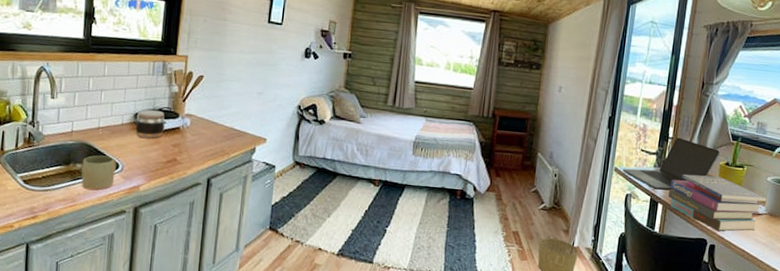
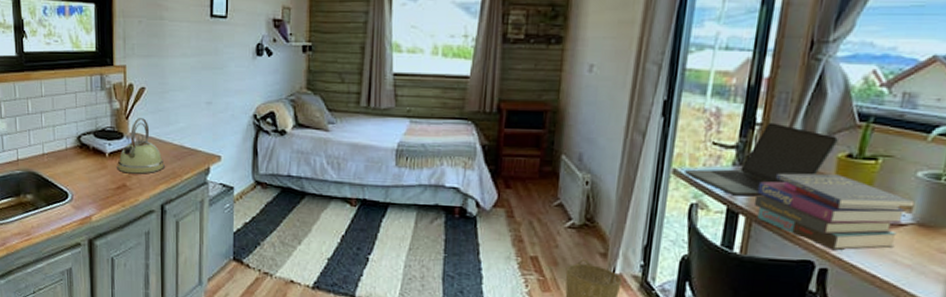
mug: present [80,155,117,190] -> none [31,184,67,222]
jar: present [135,109,165,139] -> none [79,130,110,164]
kettle: none [169,101,215,151] -> present [117,118,165,174]

